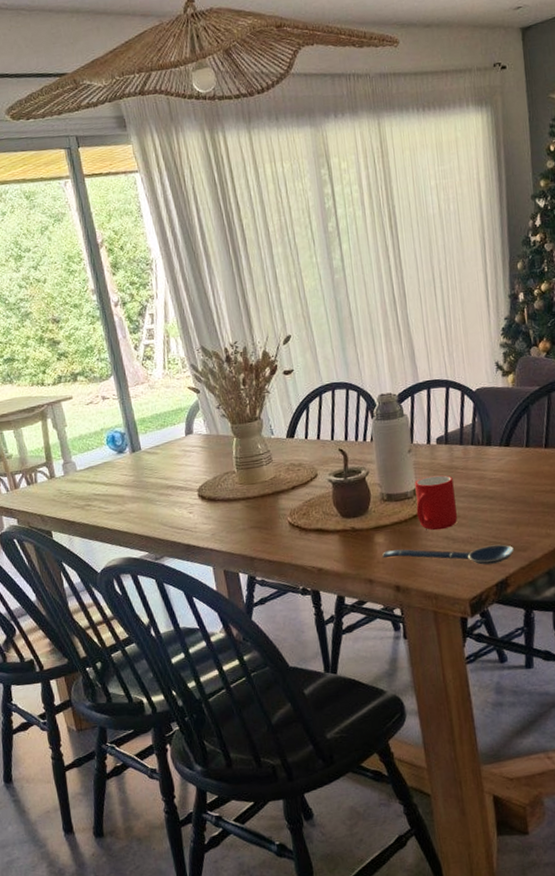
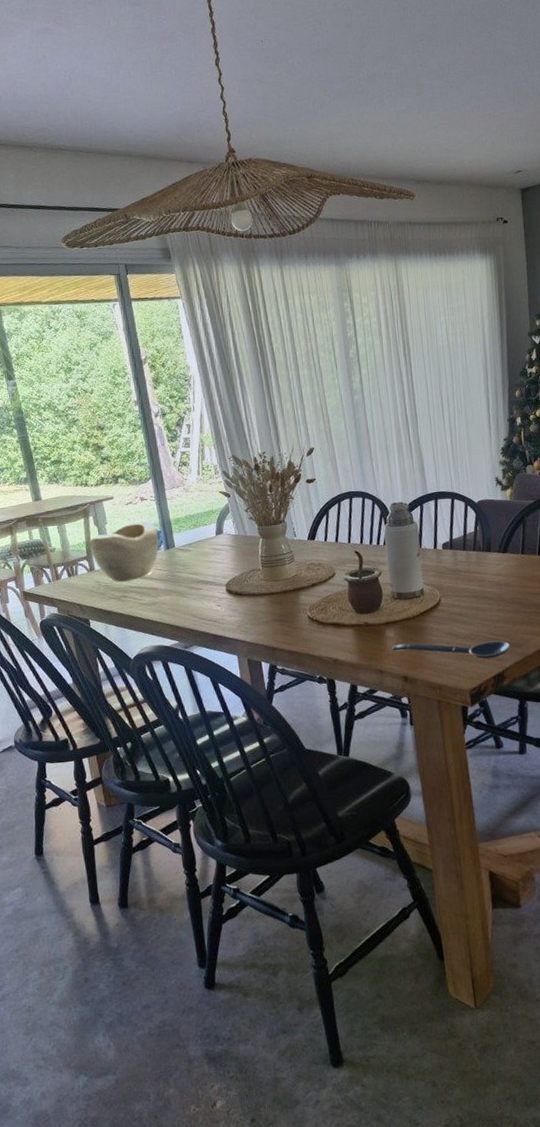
decorative bowl: none [48,422,124,490] -> present [89,521,159,583]
cup: present [415,475,457,531] -> none [422,577,460,627]

